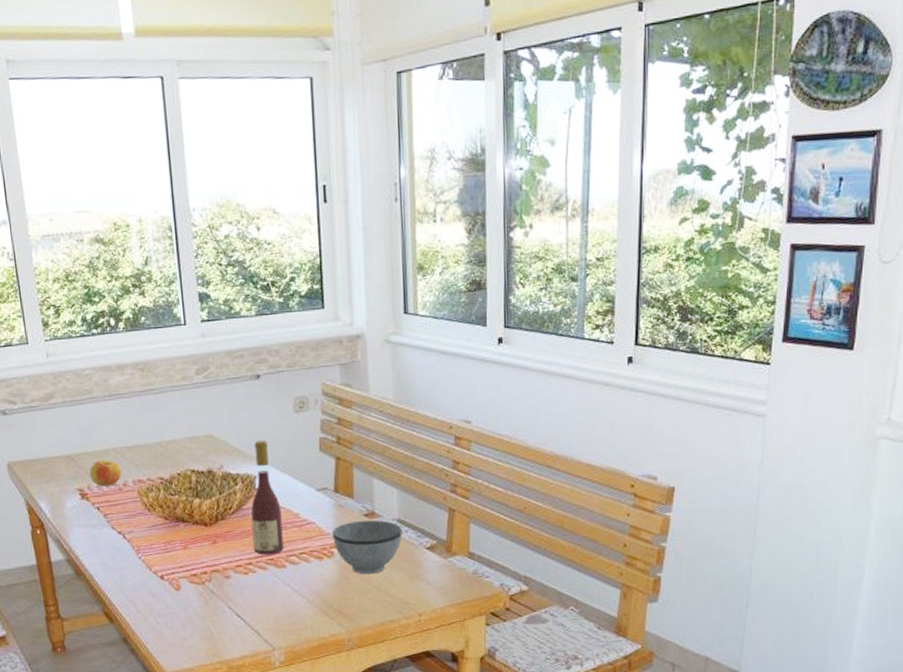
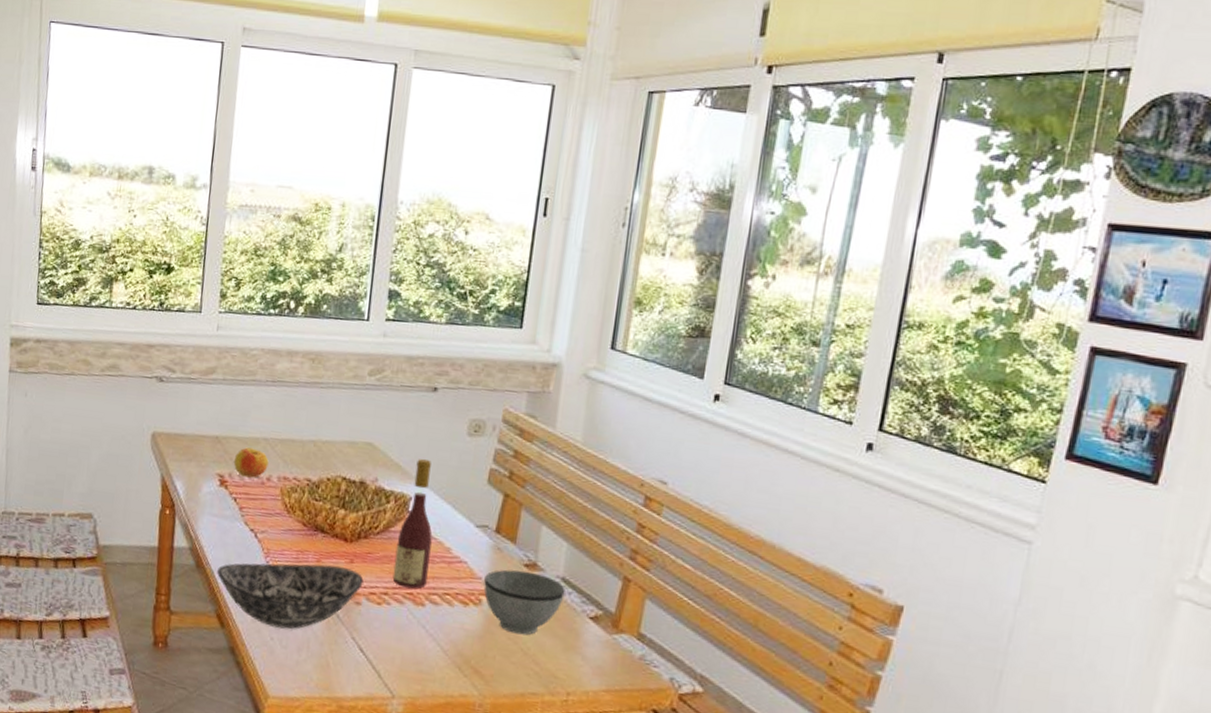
bowl: none [95,549,229,613] -> present [216,563,363,629]

